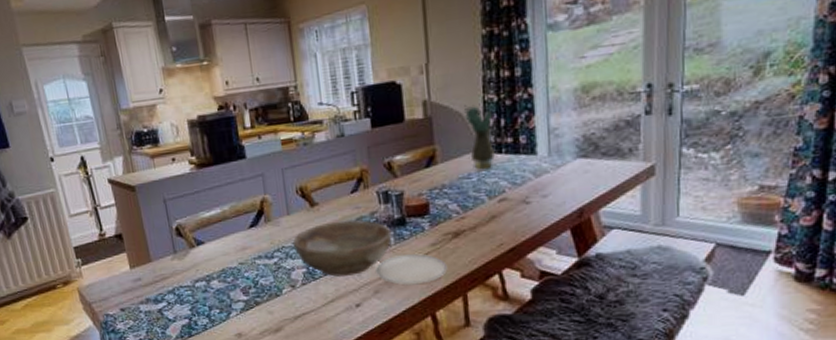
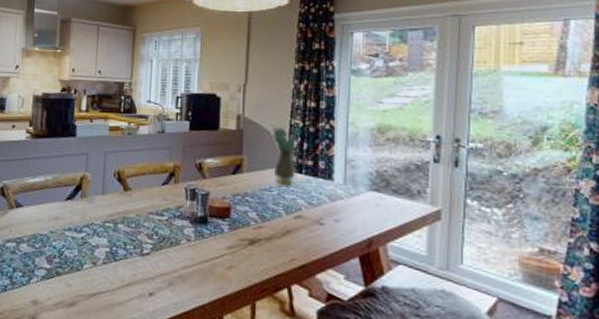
bowl: present [293,220,392,277] -> none [102,208,193,264]
plate: present [376,253,448,286] -> none [173,251,241,285]

